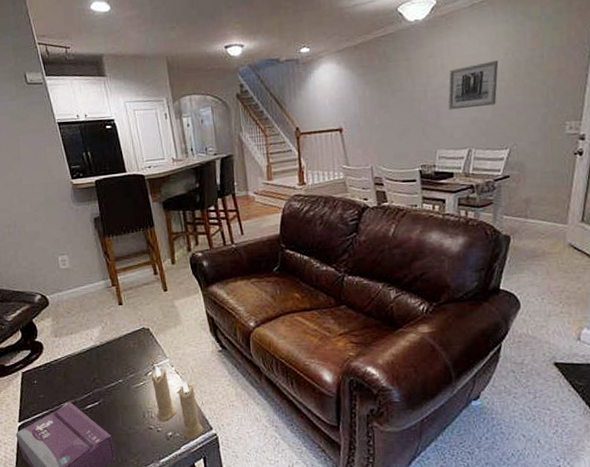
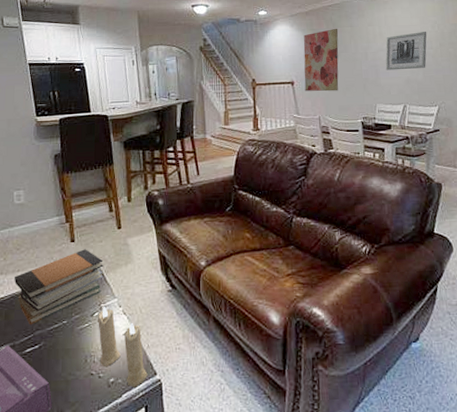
book stack: none [68,312,154,384] -> present [13,249,103,325]
wall art: none [352,63,394,139] -> present [303,28,339,92]

